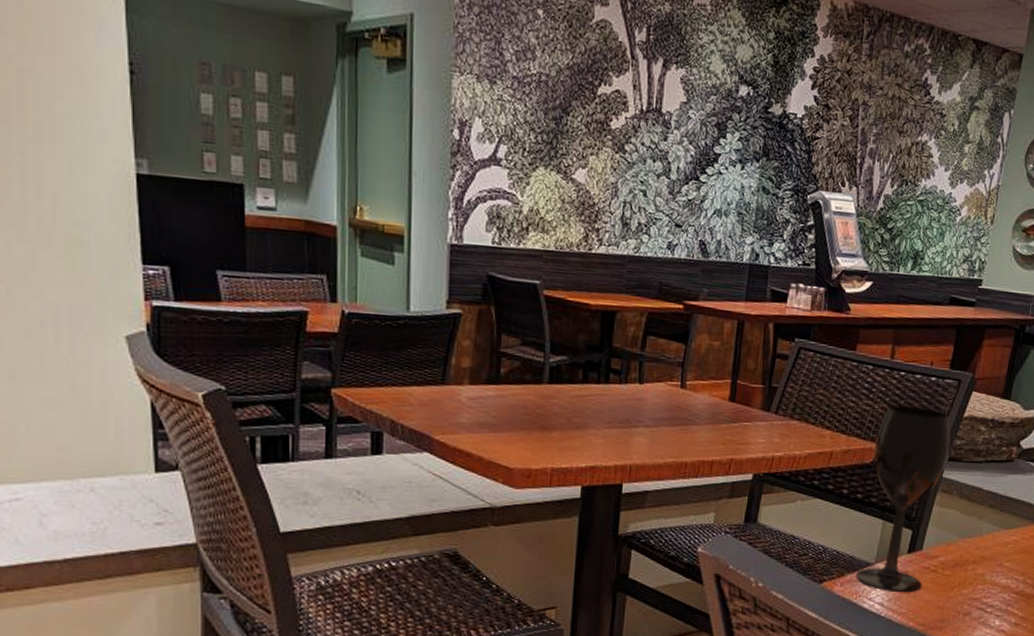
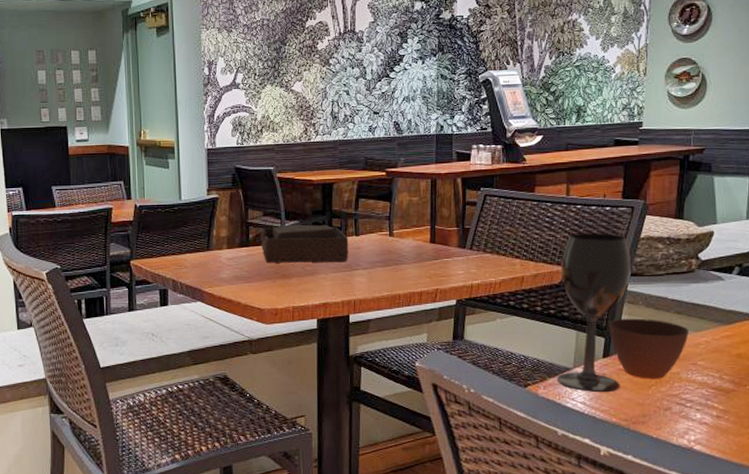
napkin holder: none [515,360,630,416] -> present [261,224,349,263]
cup: none [918,509,1000,580] -> present [608,318,689,379]

